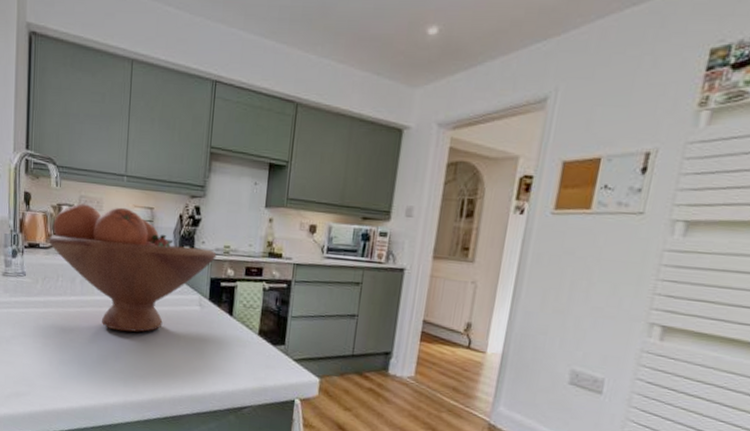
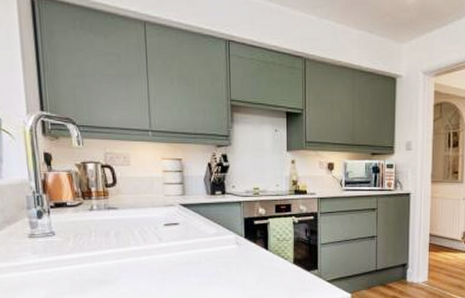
fruit bowl: present [48,203,217,332] -> none [75,160,247,277]

